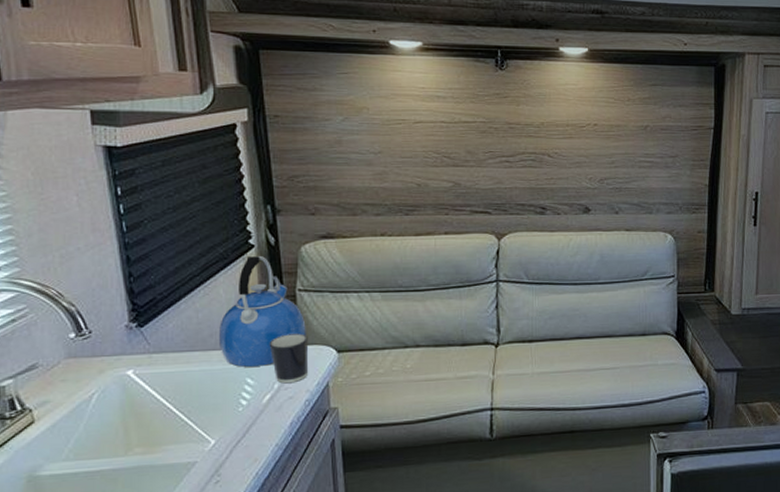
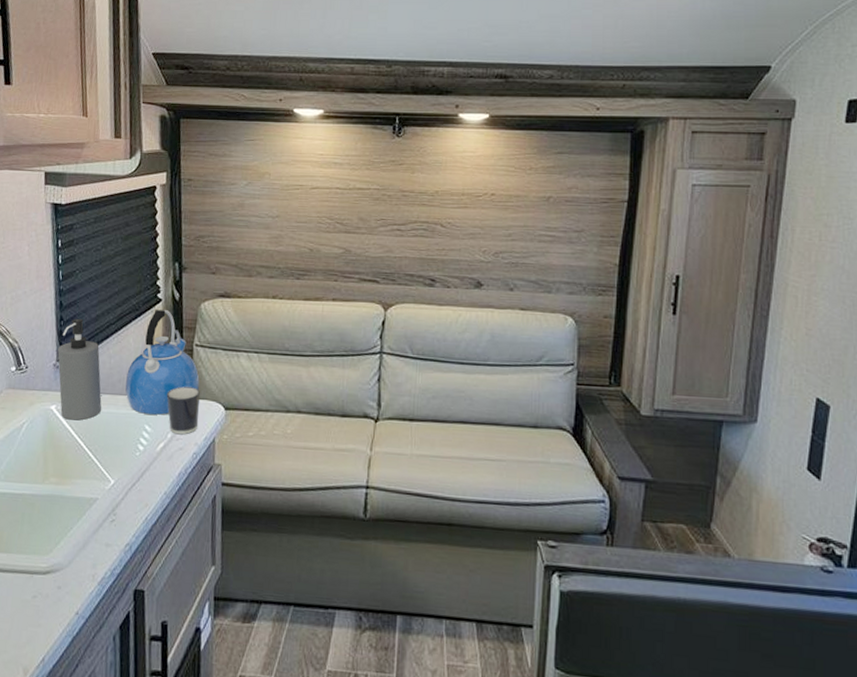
soap dispenser: none [130,272,191,384] -> present [57,318,102,421]

